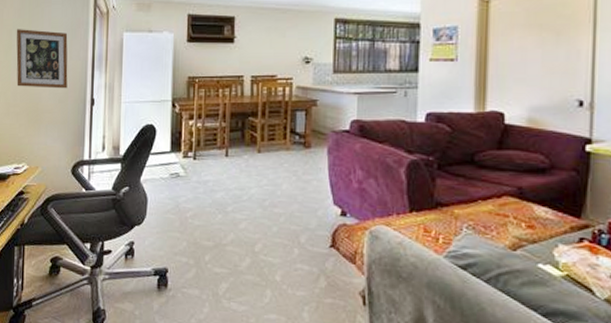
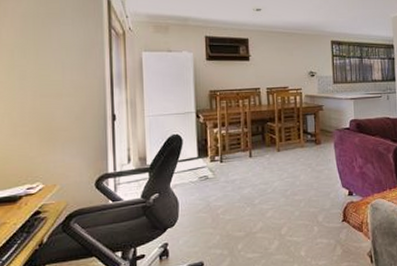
picture frame: present [16,29,68,89] -> none [19,49,85,107]

